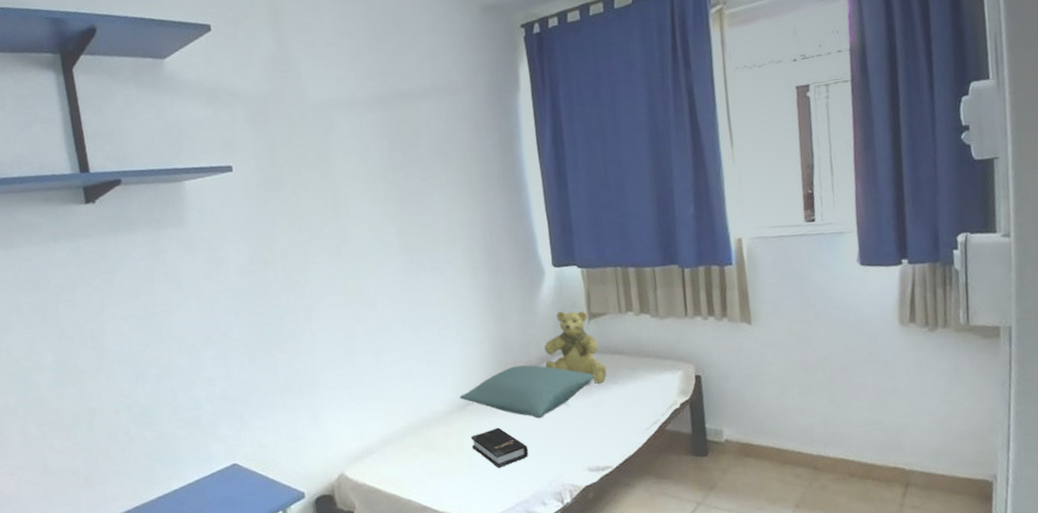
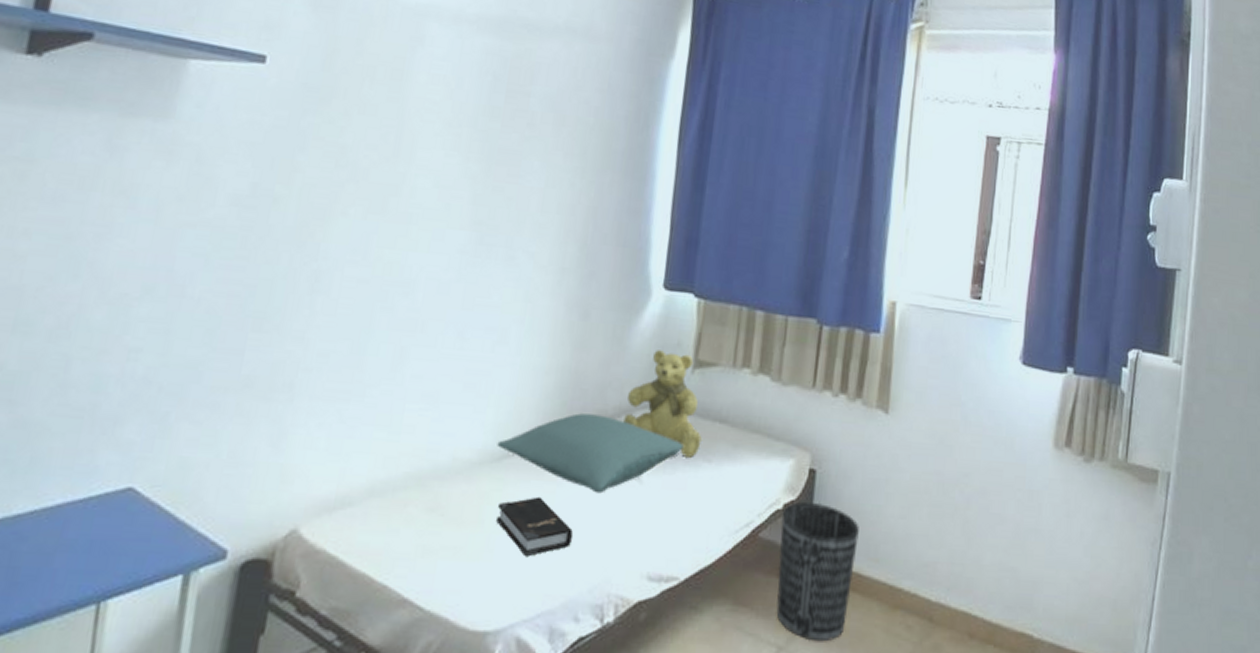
wastebasket: none [680,399,747,496] -> present [776,502,859,642]

